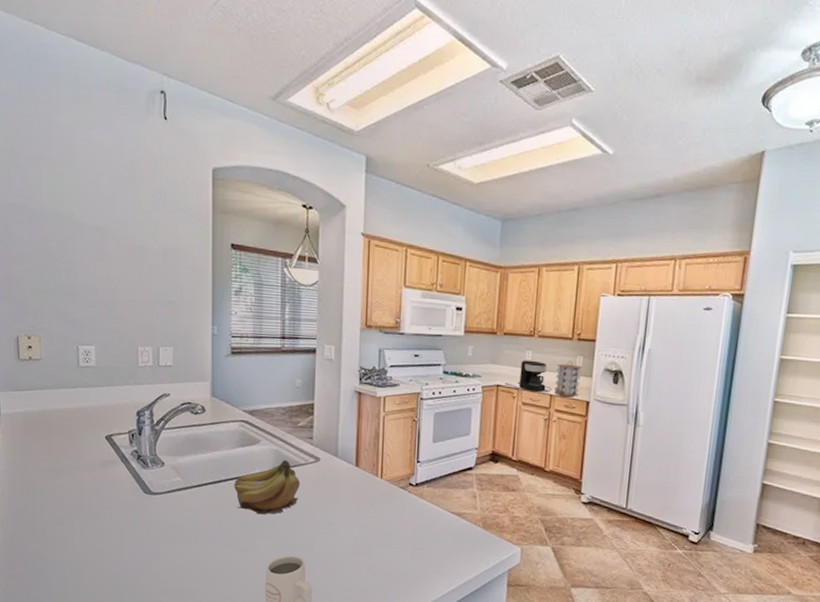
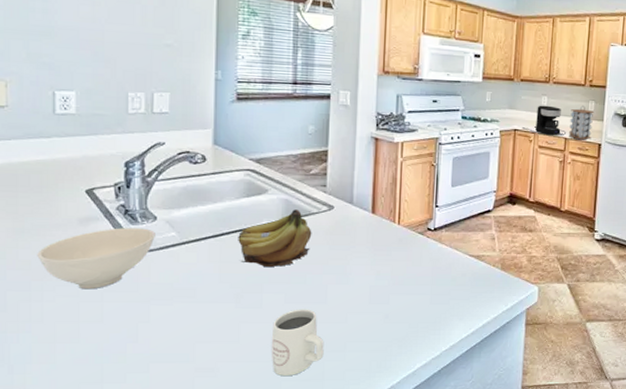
bowl: none [68,471,163,526] -> present [37,228,155,290]

